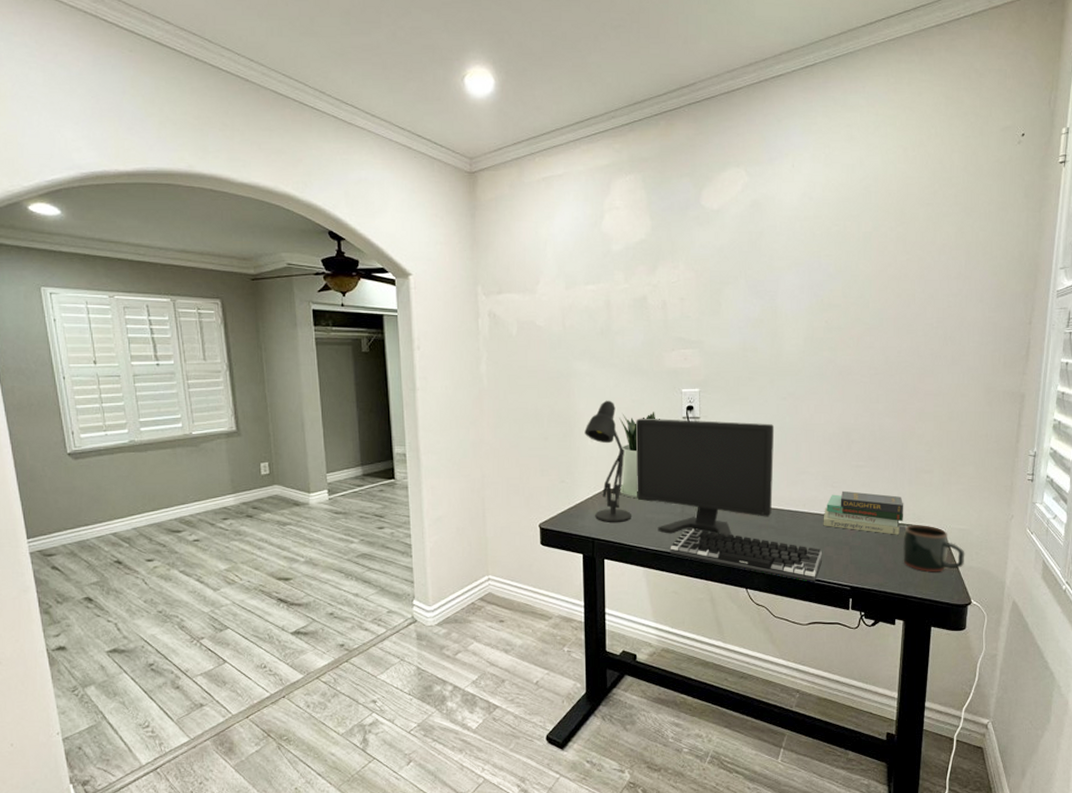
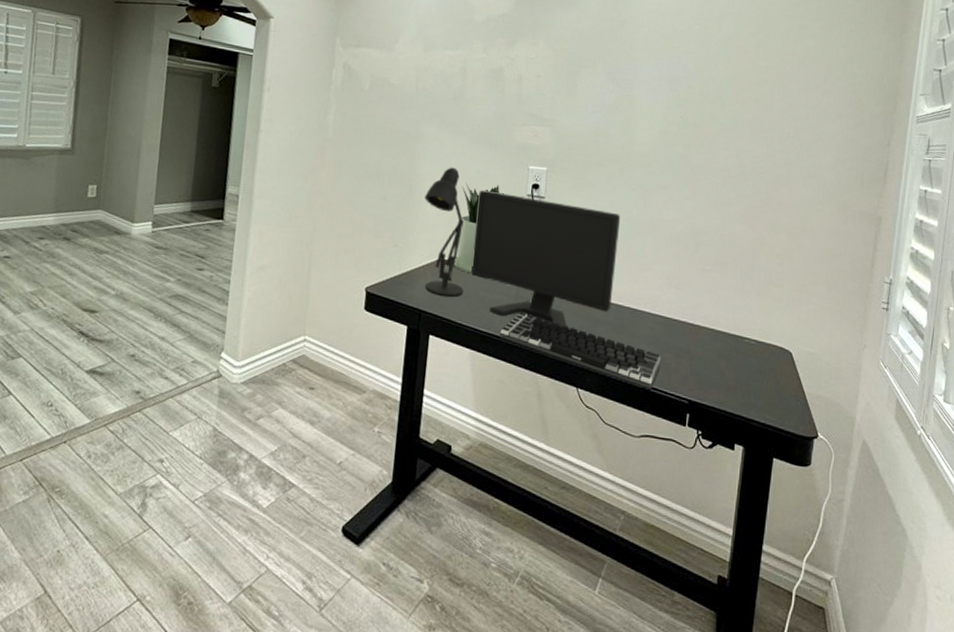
books: present [823,490,904,535] -> none [664,294,751,350]
mug: present [903,525,965,572] -> none [747,341,813,397]

